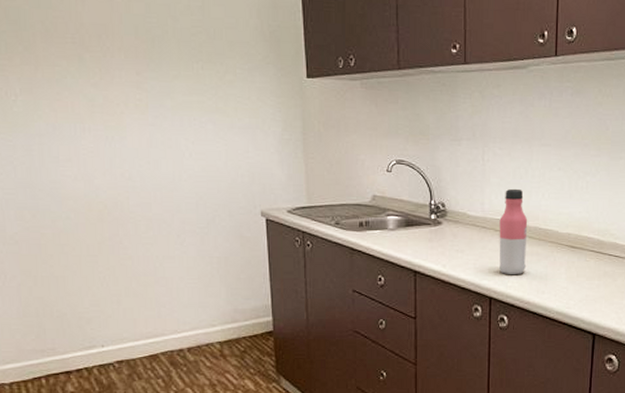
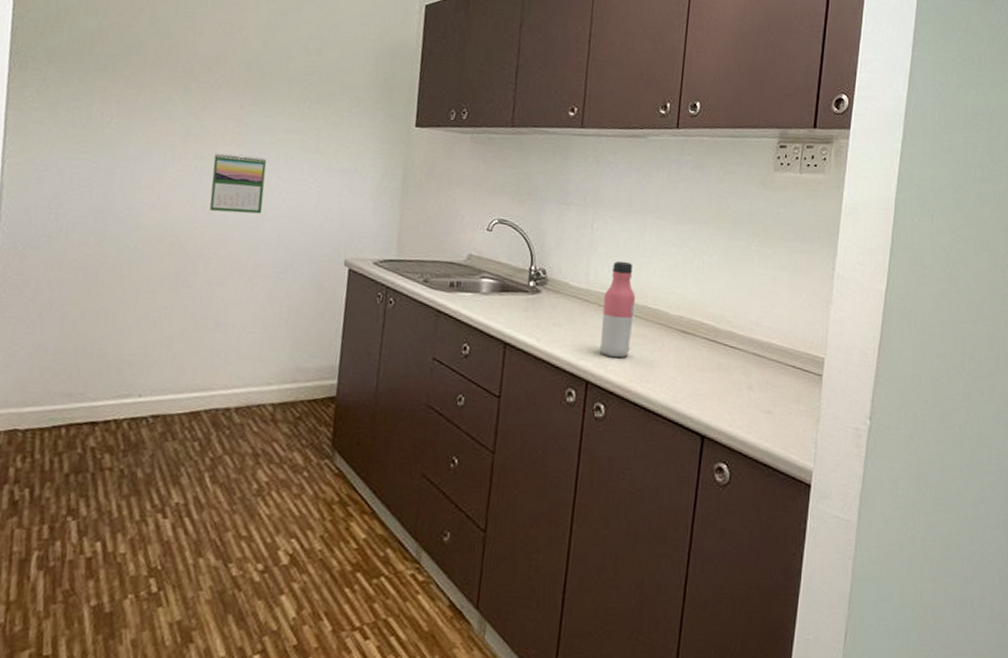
calendar: none [122,121,177,178] -> present [209,153,267,214]

